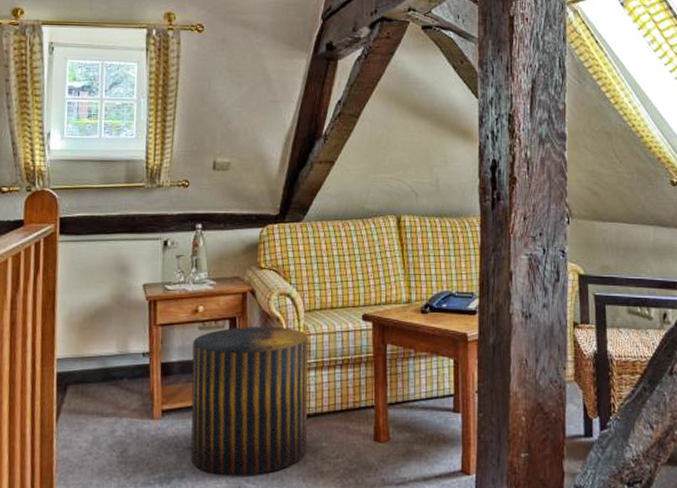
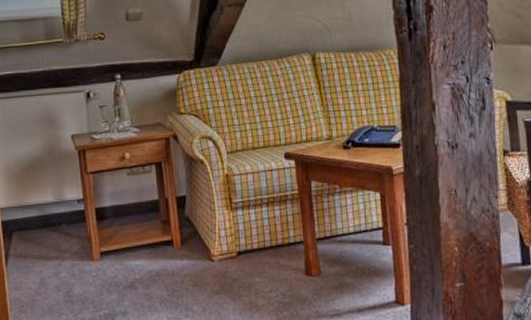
stool: present [190,326,308,476] -> none [123,168,241,312]

